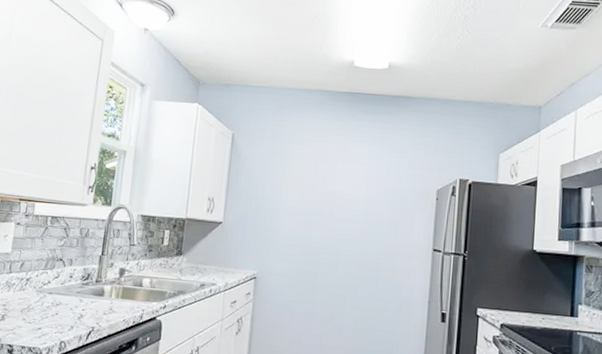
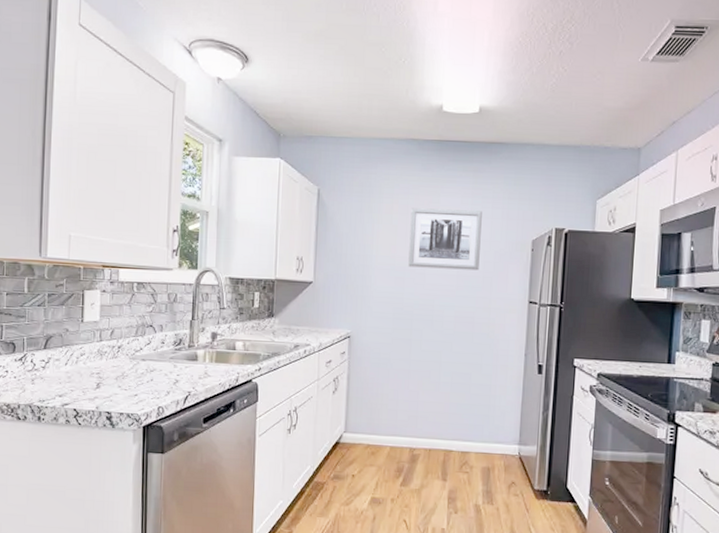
wall art: none [316,154,389,217] -> present [408,208,482,271]

